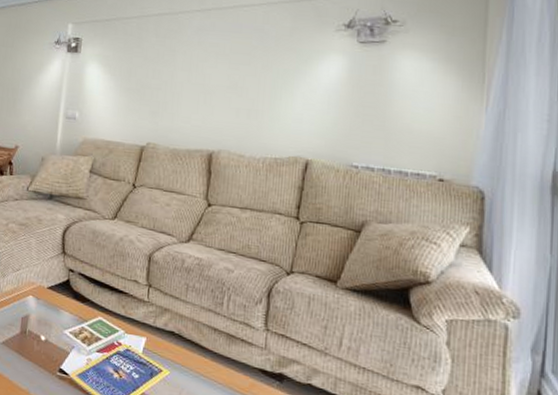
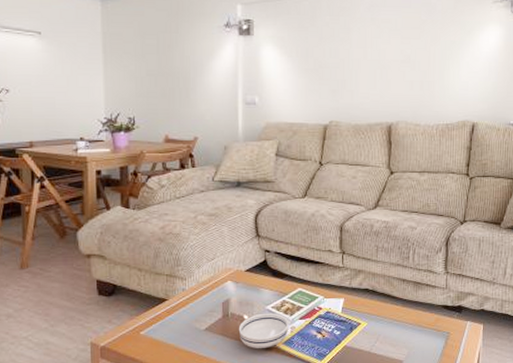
bowl: none [34,336,86,378] -> present [238,313,289,349]

